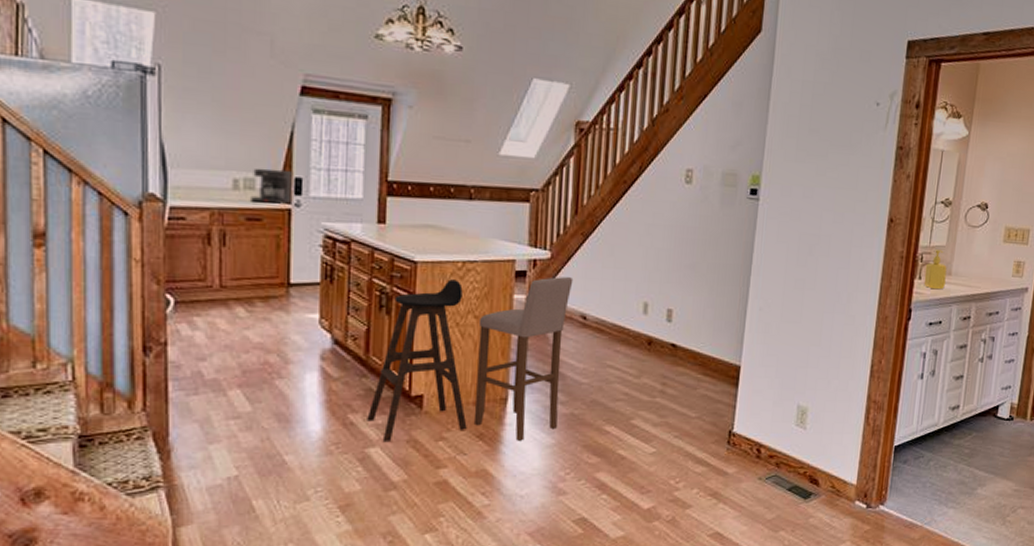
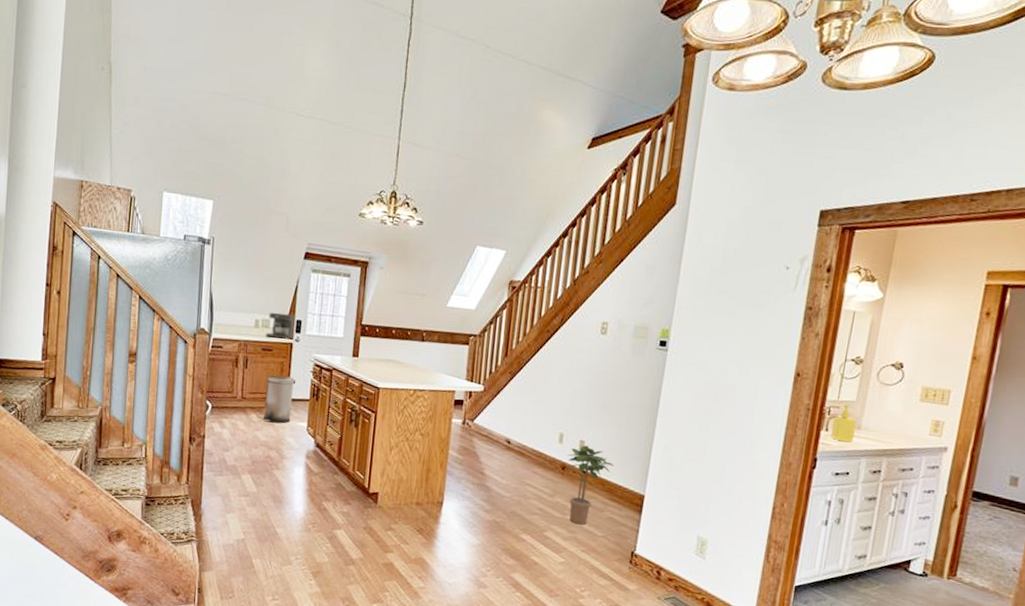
pedal bin: none [252,253,300,318] -> present [261,375,296,424]
bar stool: present [367,279,467,443] -> none [336,403,413,527]
bar stool: present [473,277,574,441] -> none [415,406,501,539]
potted plant: none [653,314,707,407] -> present [567,445,615,525]

